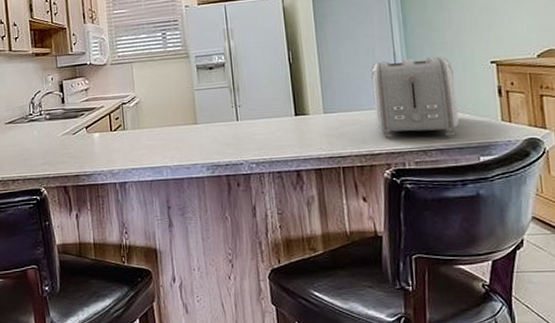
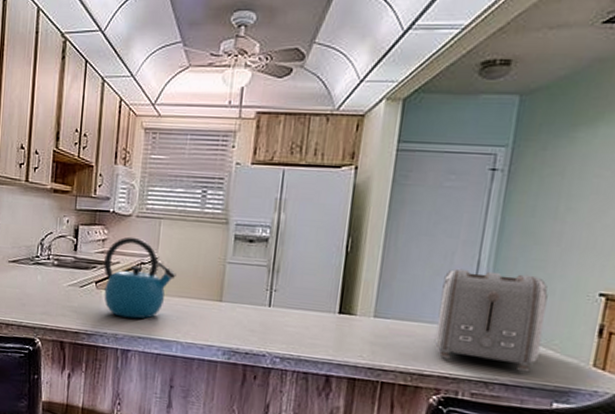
kettle: none [89,82,154,154] -> present [104,236,176,319]

